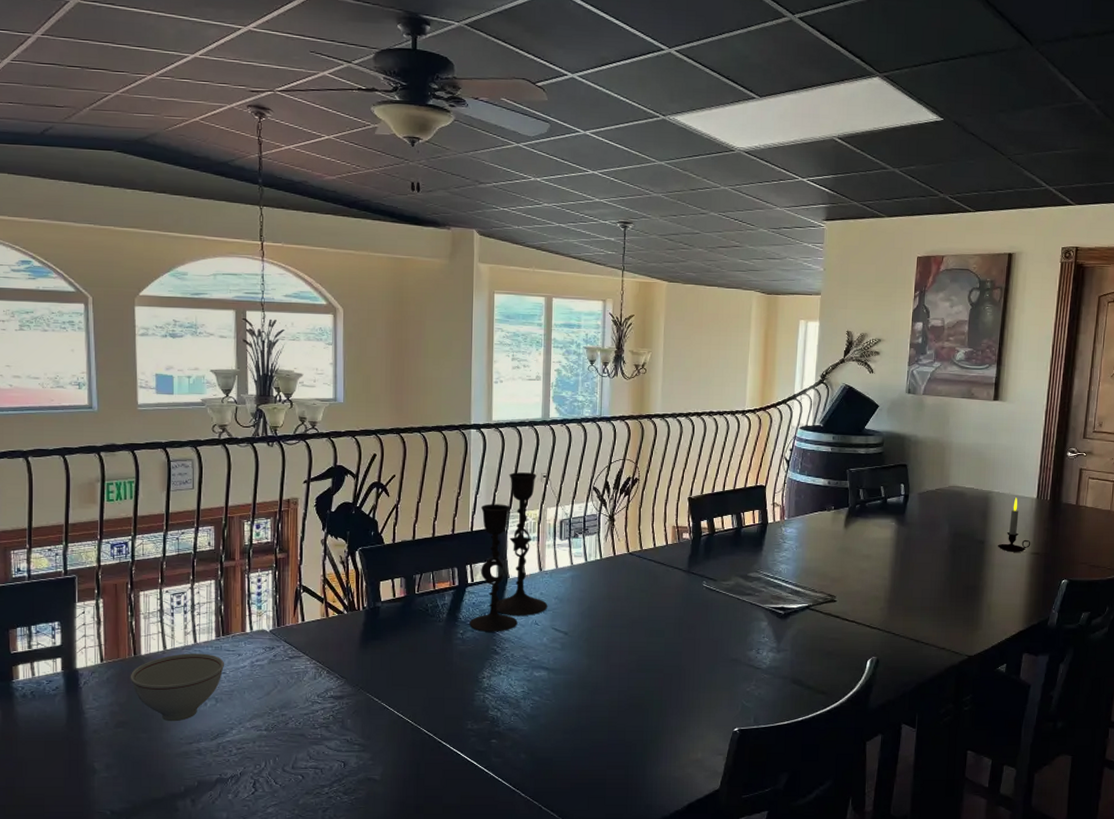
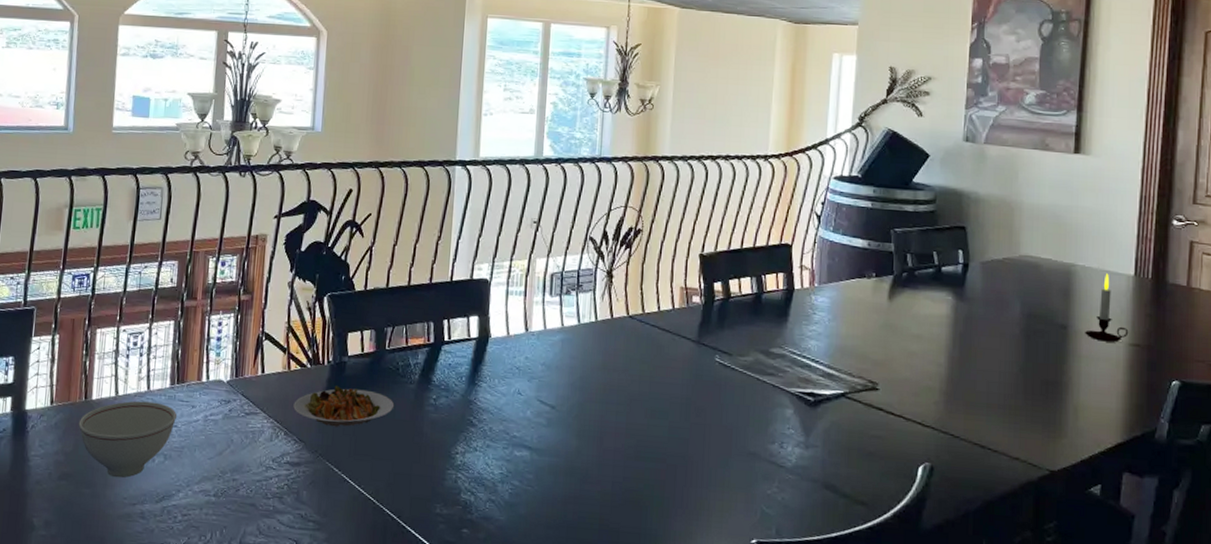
salad: none [333,628,426,663] -> present [293,386,395,427]
candlestick: present [469,472,548,632] -> none [444,216,534,400]

